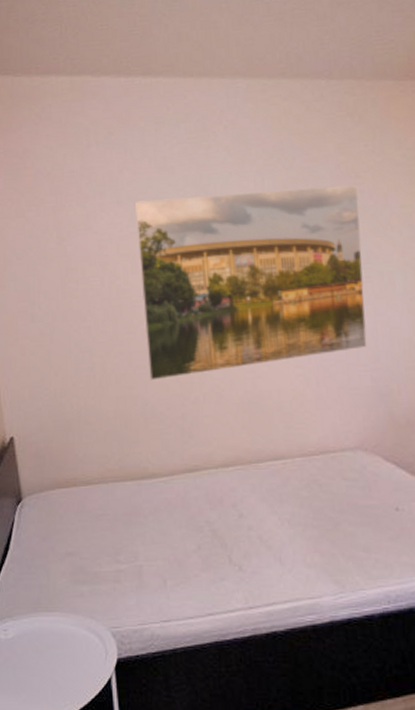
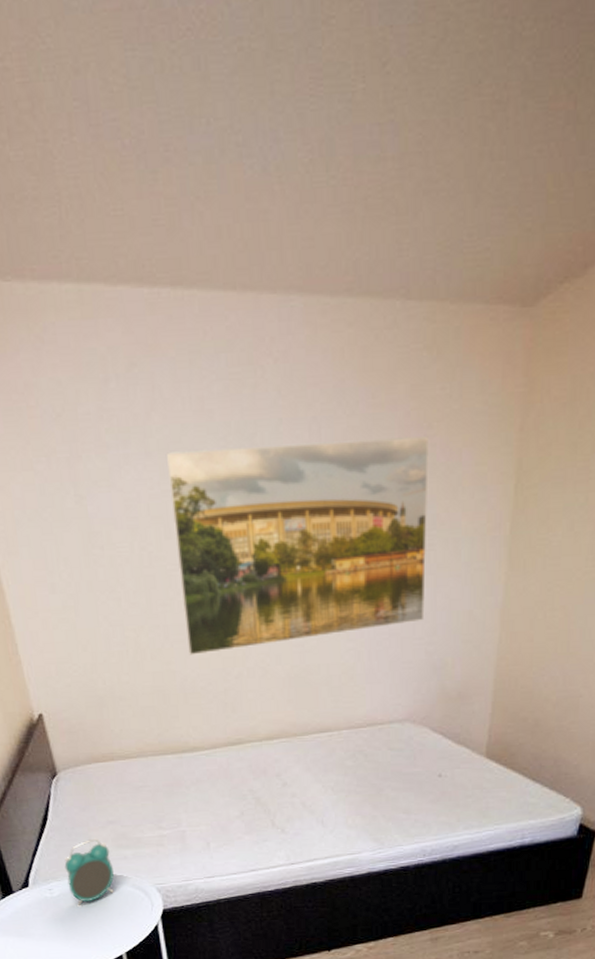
alarm clock: none [21,571,69,652] -> present [64,838,114,906]

